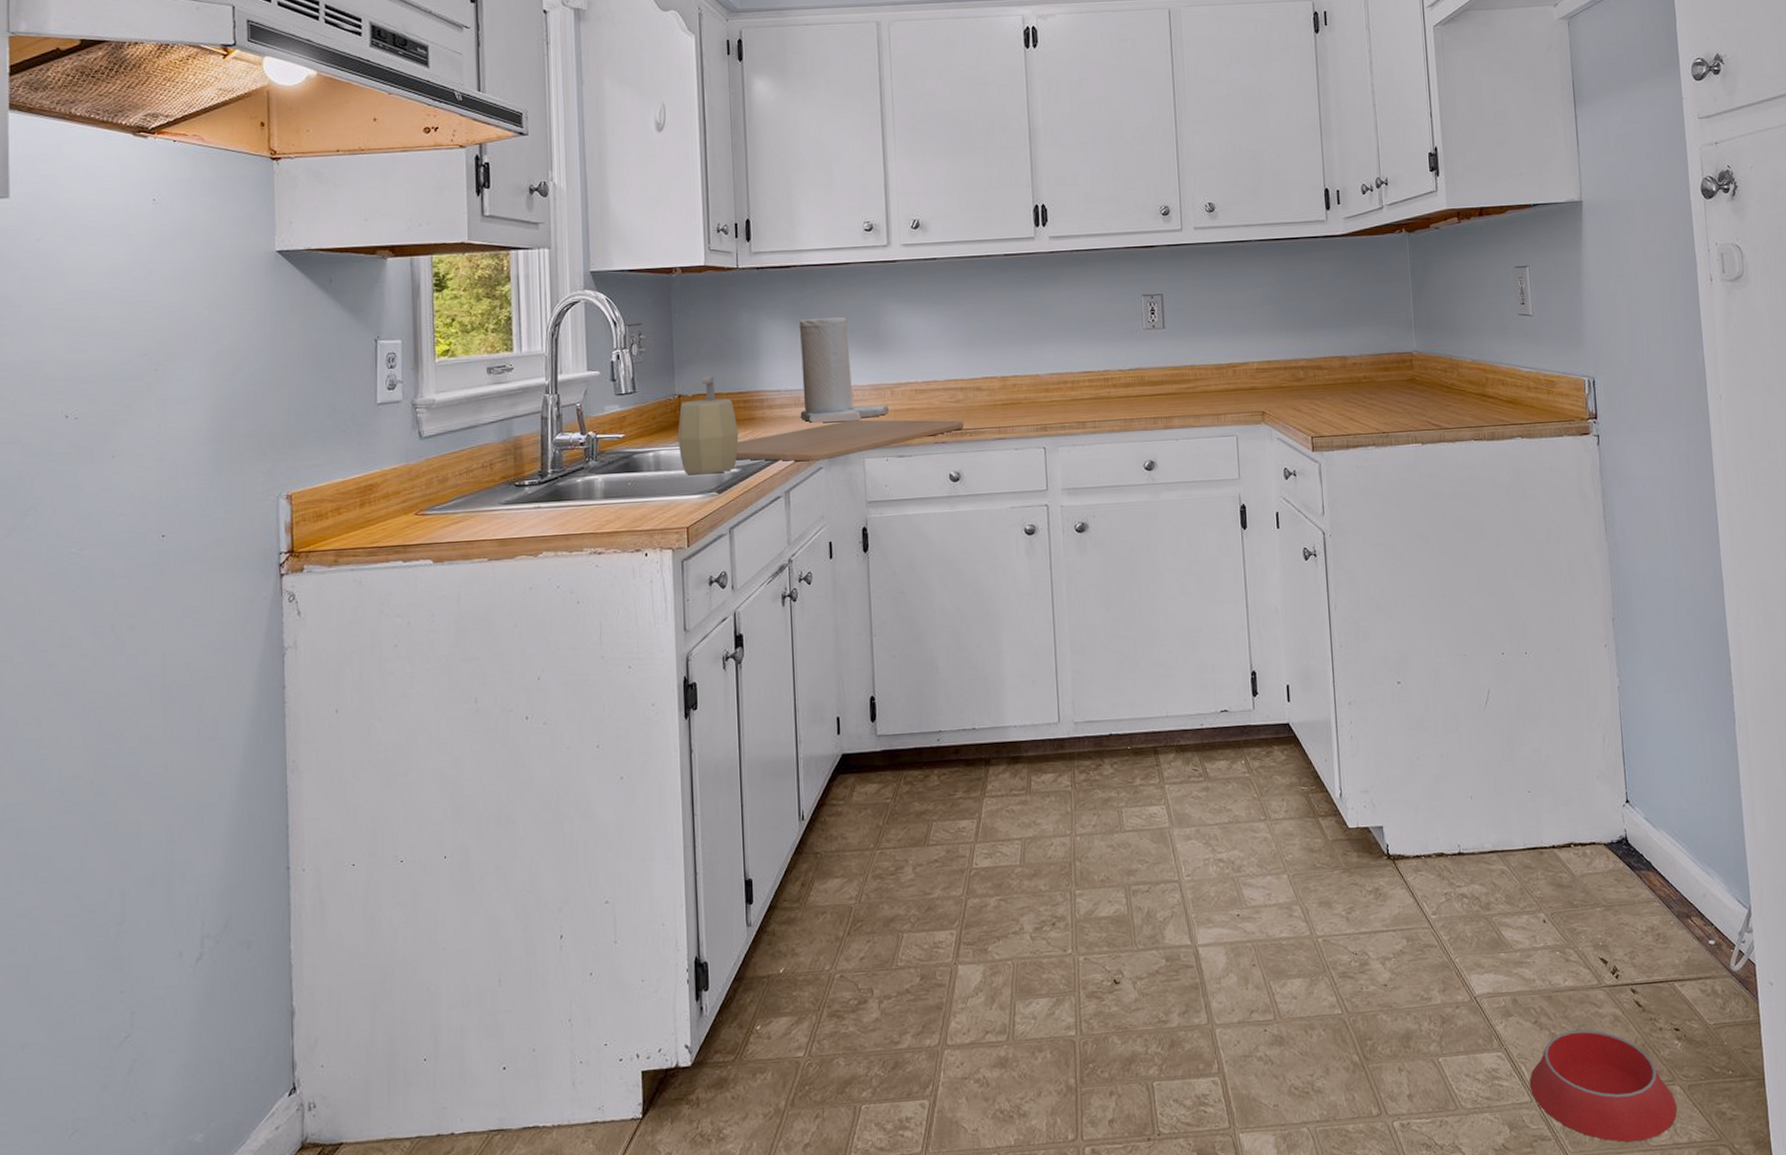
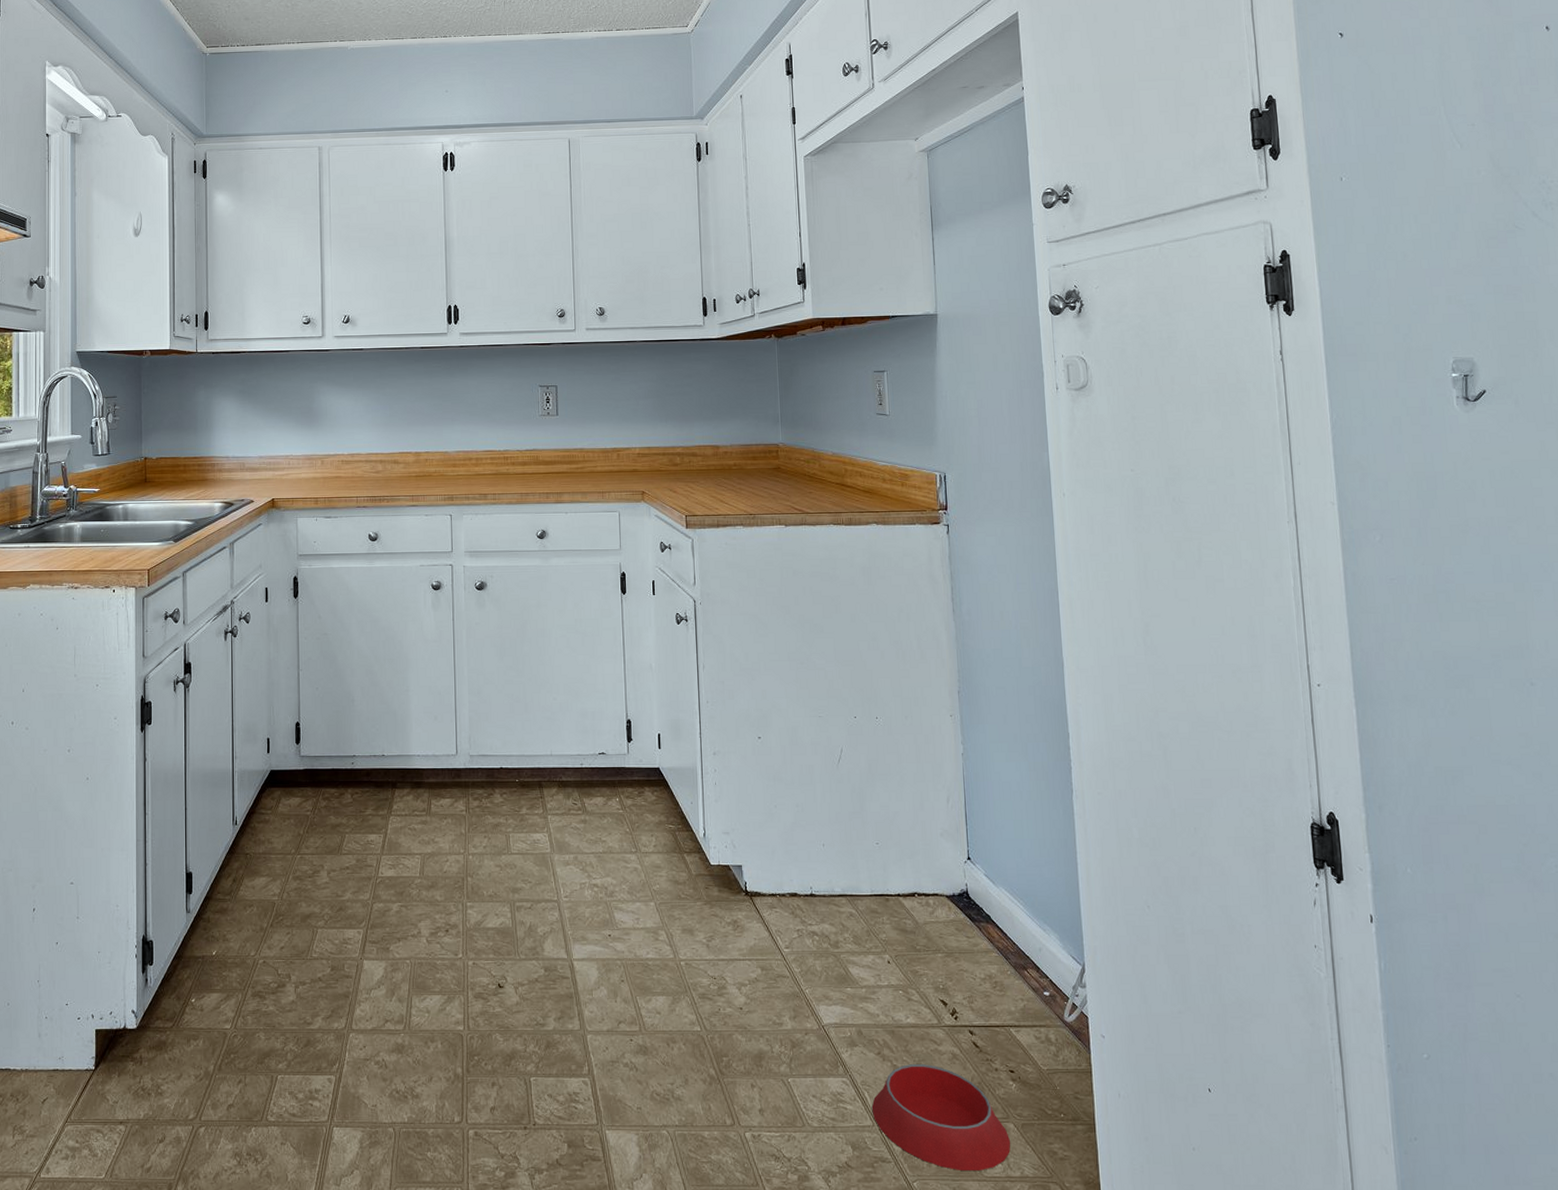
soap dispenser: present [677,375,739,475] -> none [143,442,193,526]
chopping board: present [735,419,964,462] -> none [190,484,382,518]
paper towel: present [799,317,890,424] -> none [245,397,320,486]

